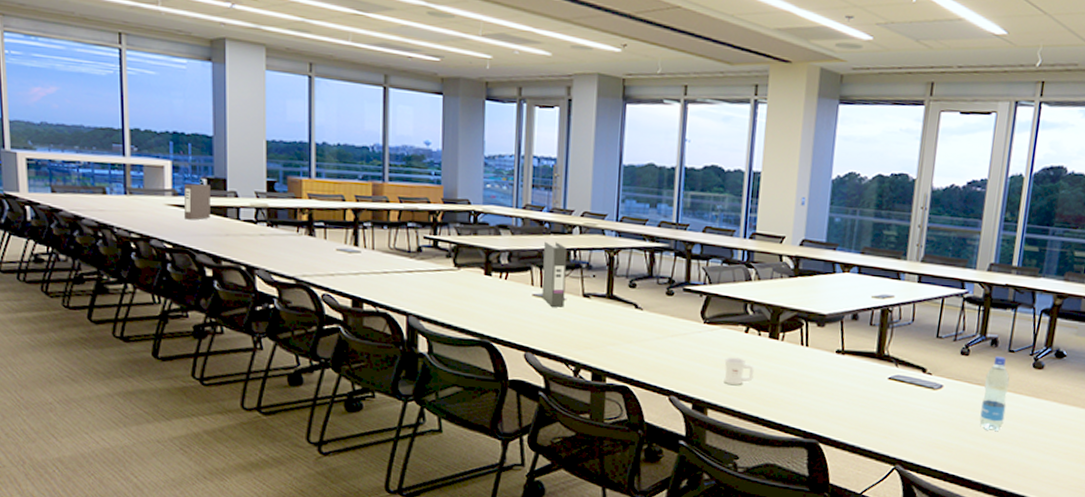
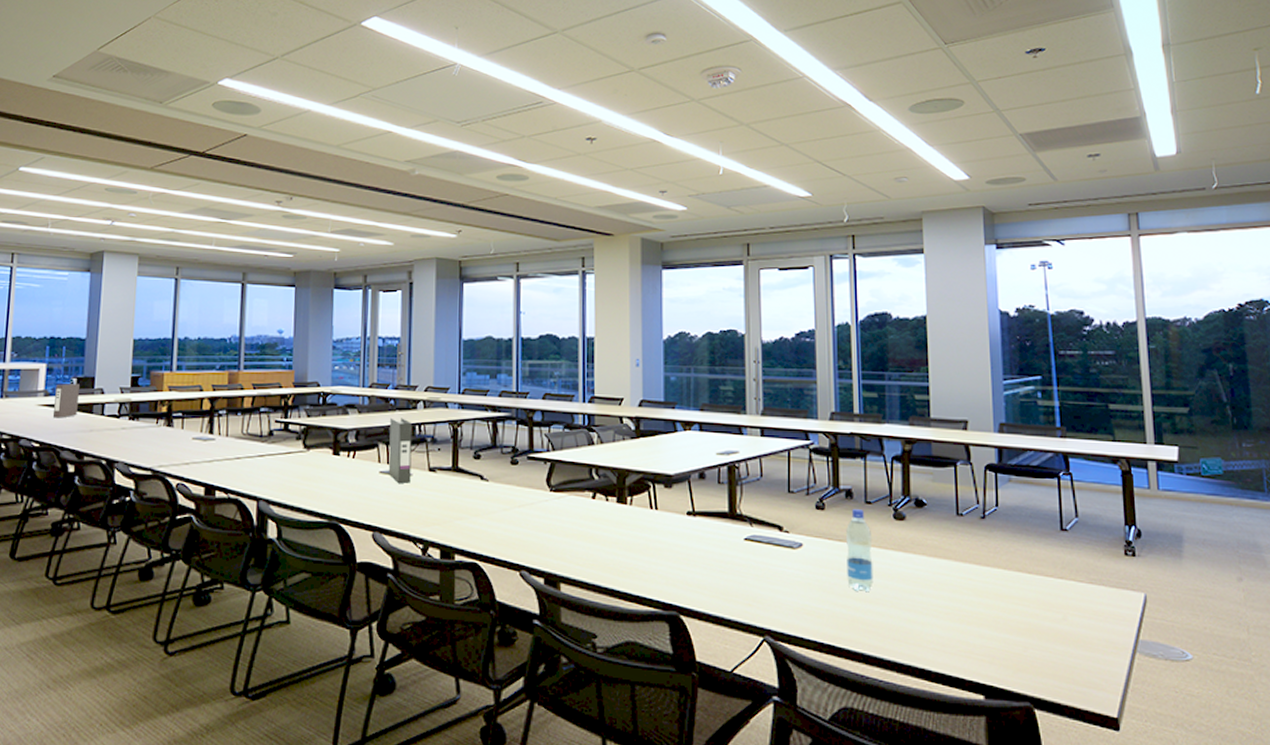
mug: present [724,357,754,386] -> none [574,525,605,556]

